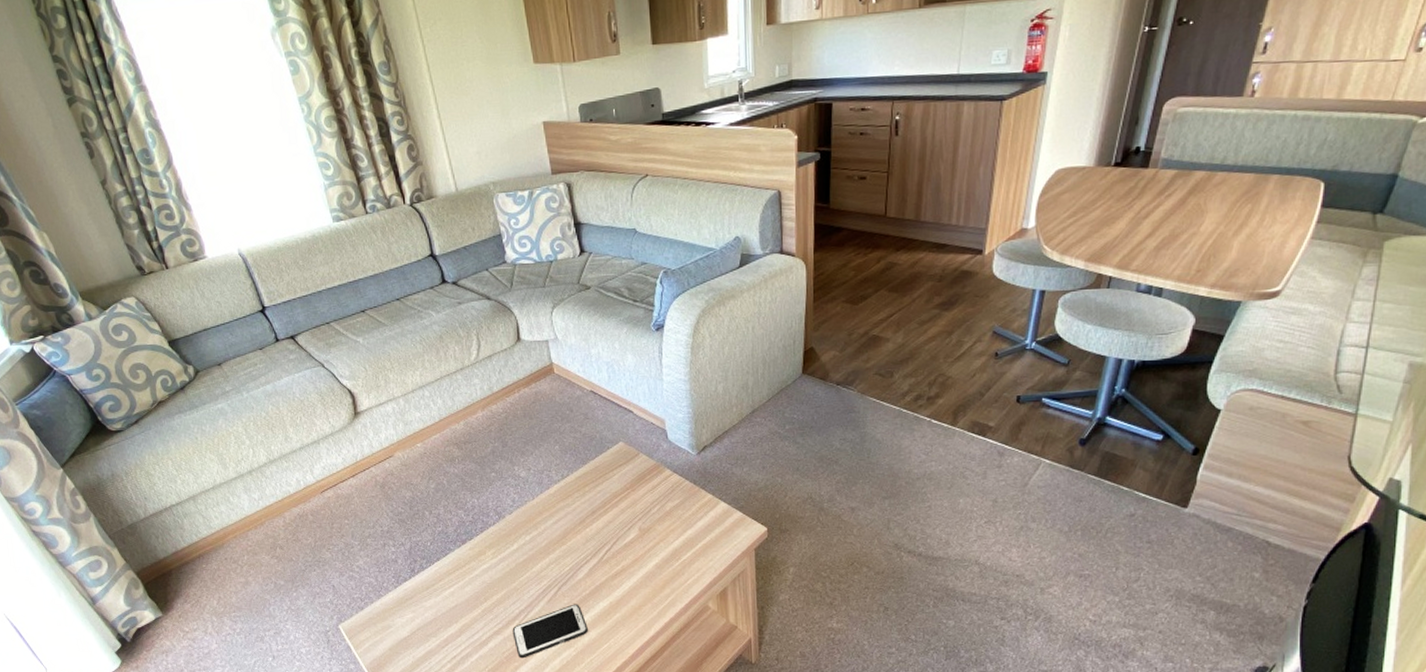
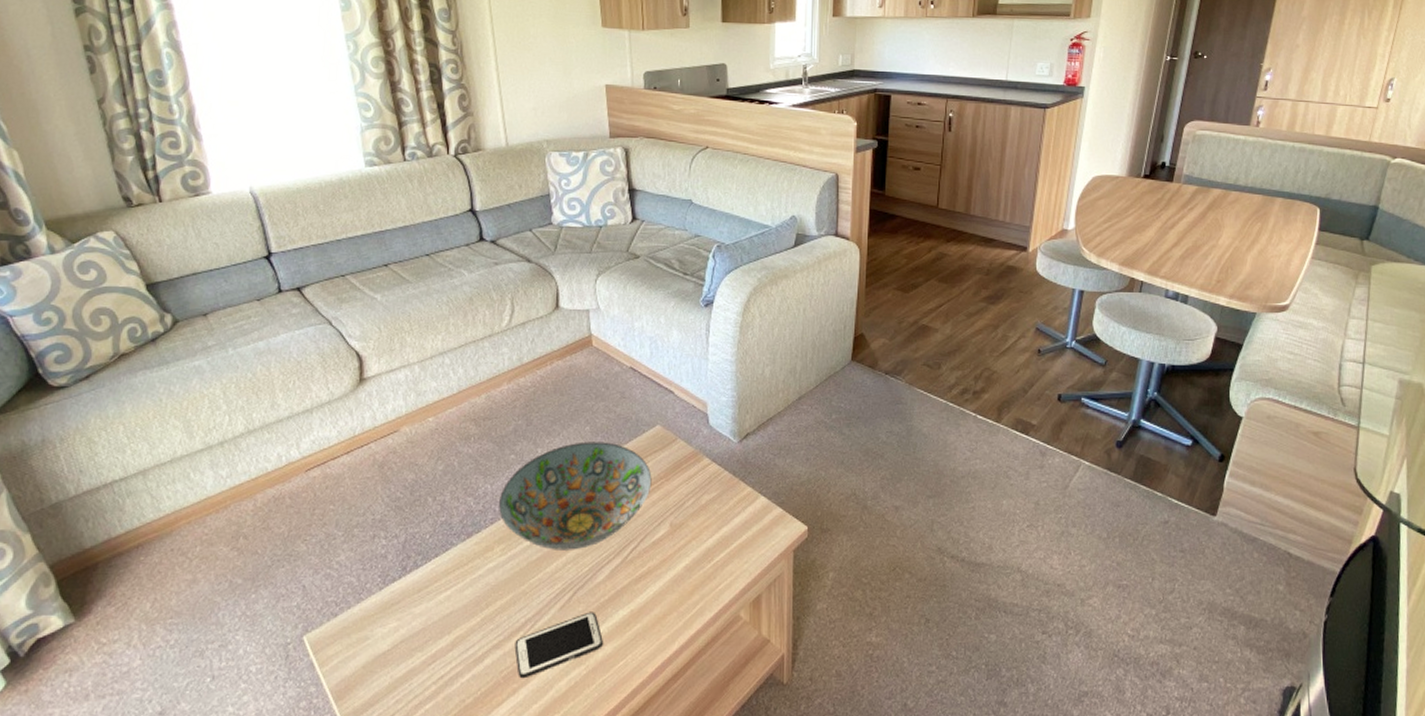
decorative bowl: none [486,458,619,553] -> present [499,441,652,550]

